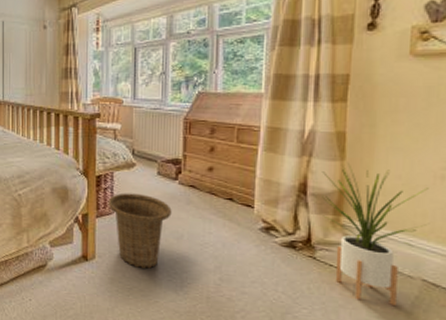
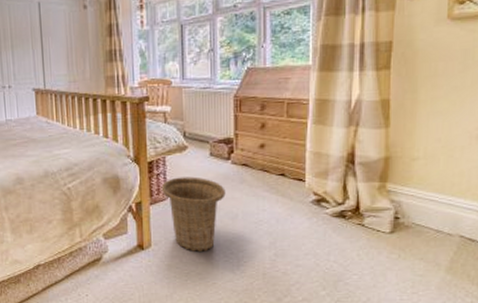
house plant: present [322,163,429,305] -> none [368,130,465,263]

